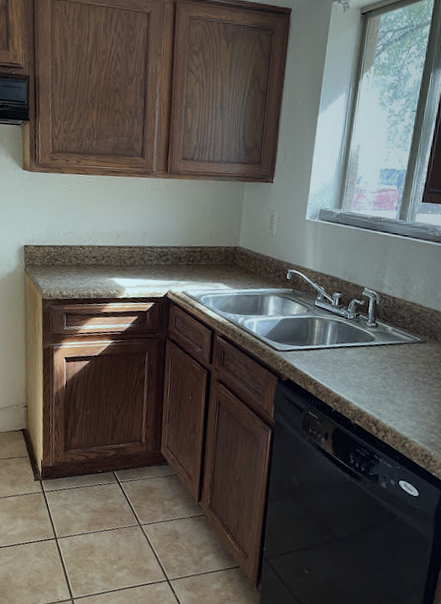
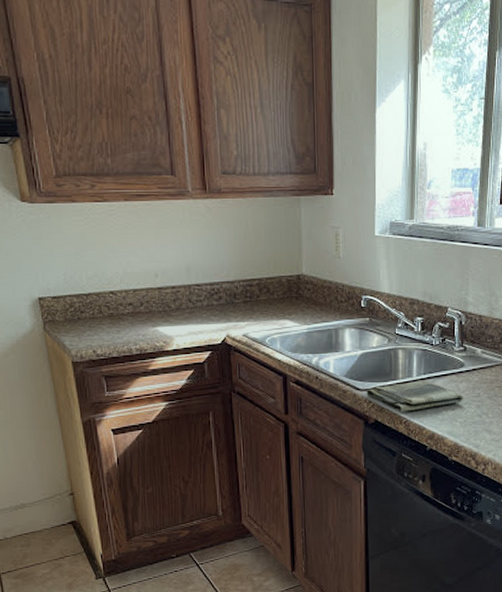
dish towel: none [283,348,372,375] -> present [366,380,464,412]

